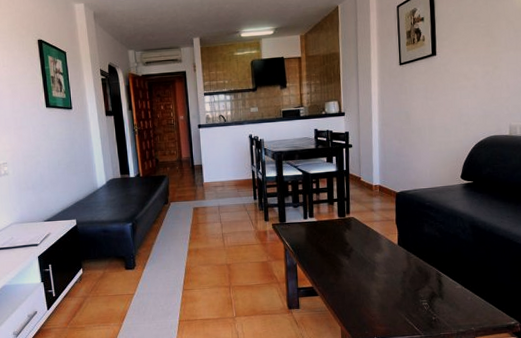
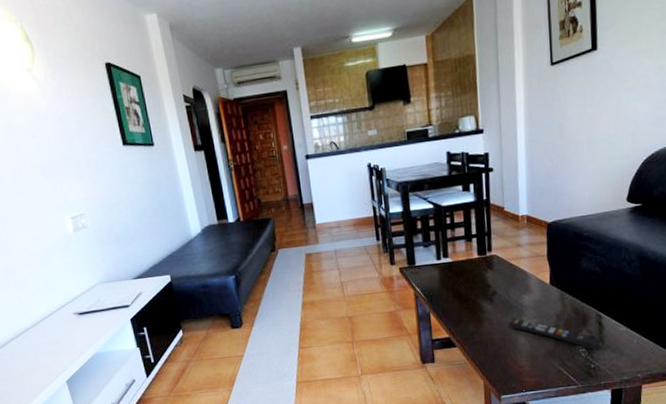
remote control: none [363,273,441,305] -> present [509,318,602,351]

